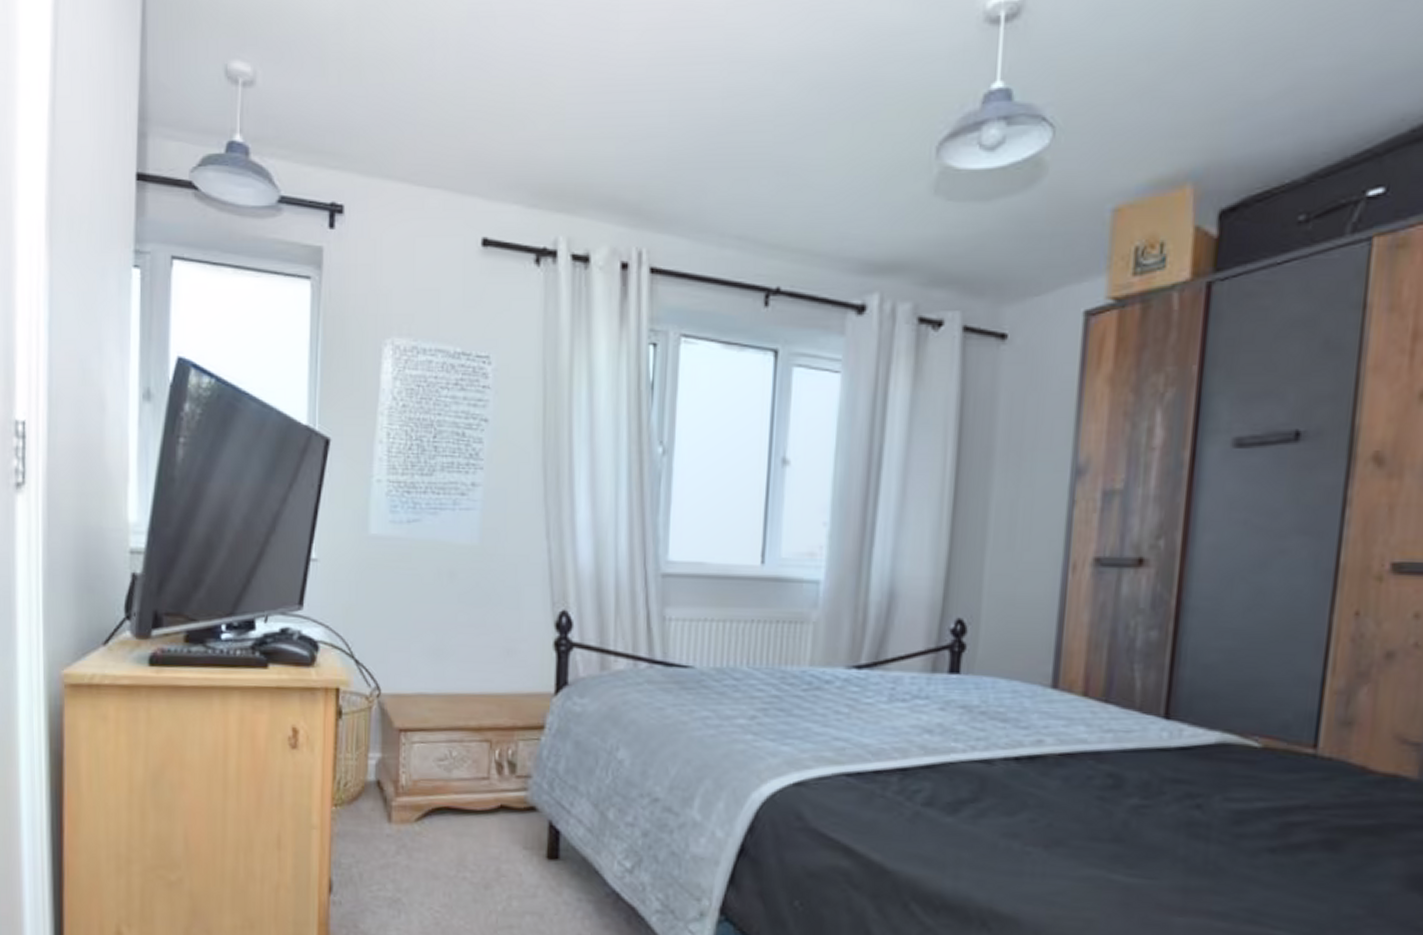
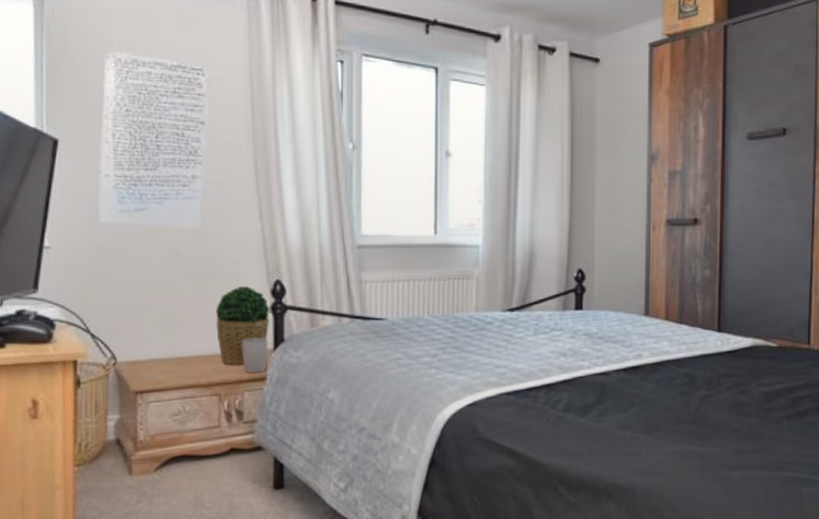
potted plant: none [490,616,553,710] -> present [215,286,270,366]
candle holder: none [519,678,549,720] -> present [242,338,268,373]

